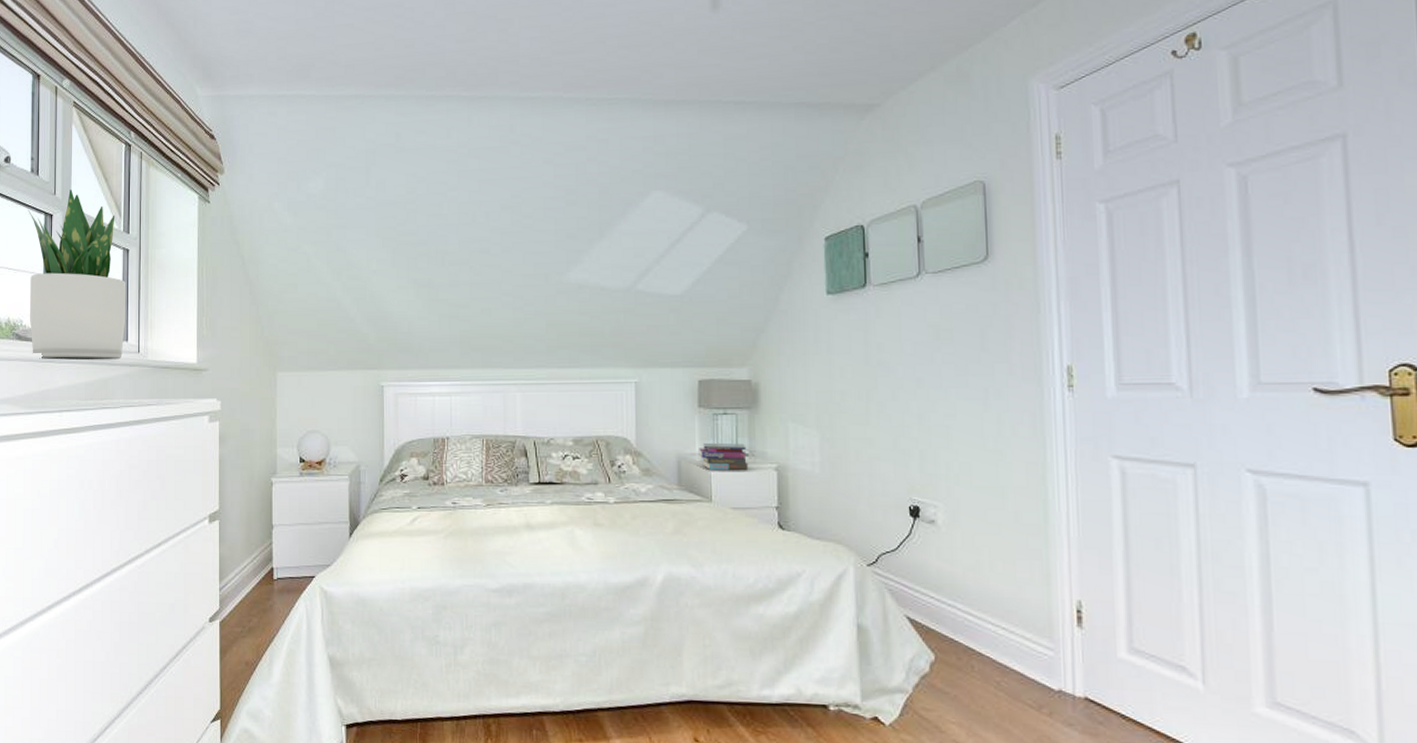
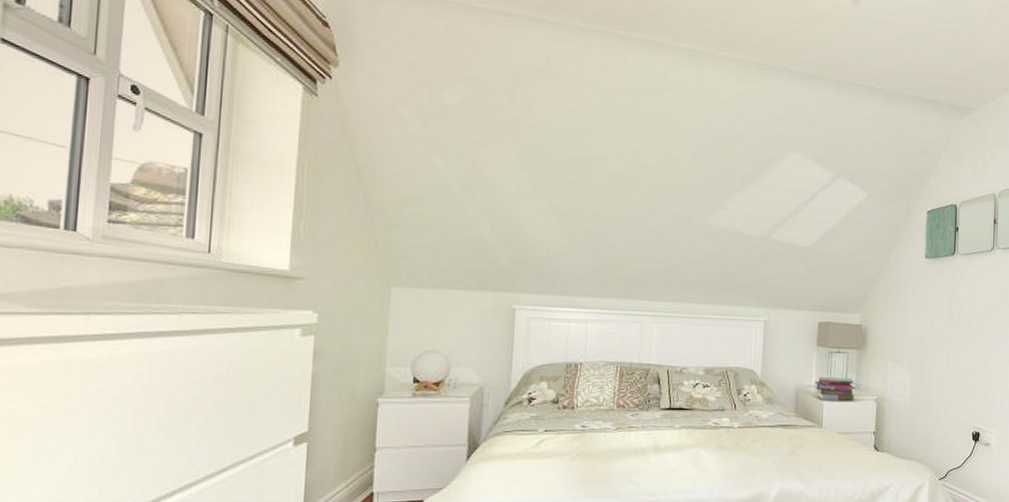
planter: present [28,189,126,361] -> none [44,52,196,259]

